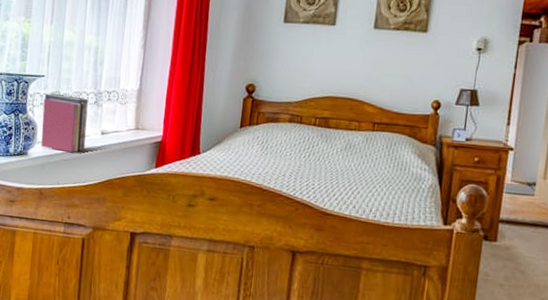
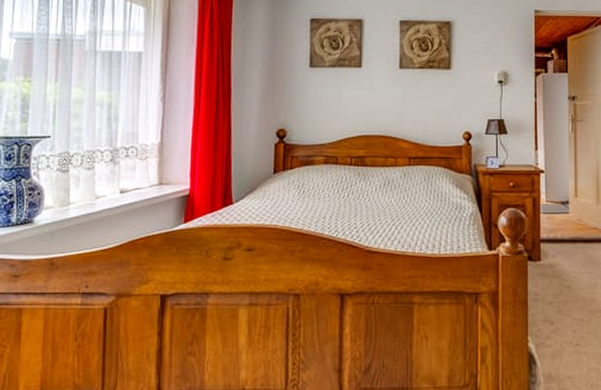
books: present [41,93,89,153] -> none [49,154,103,216]

